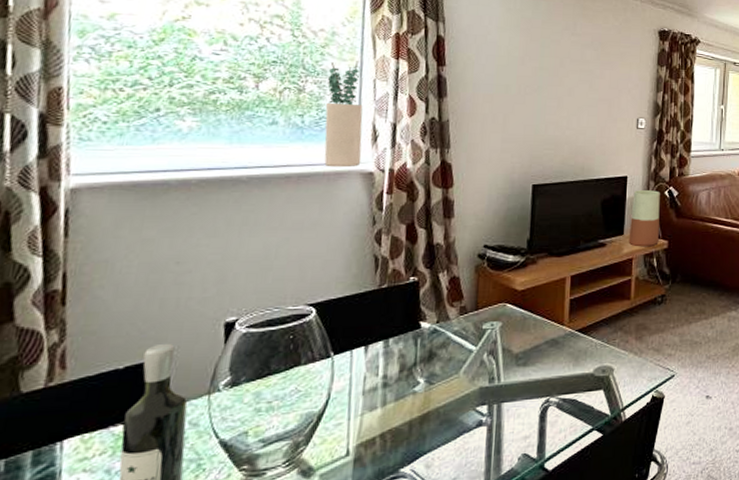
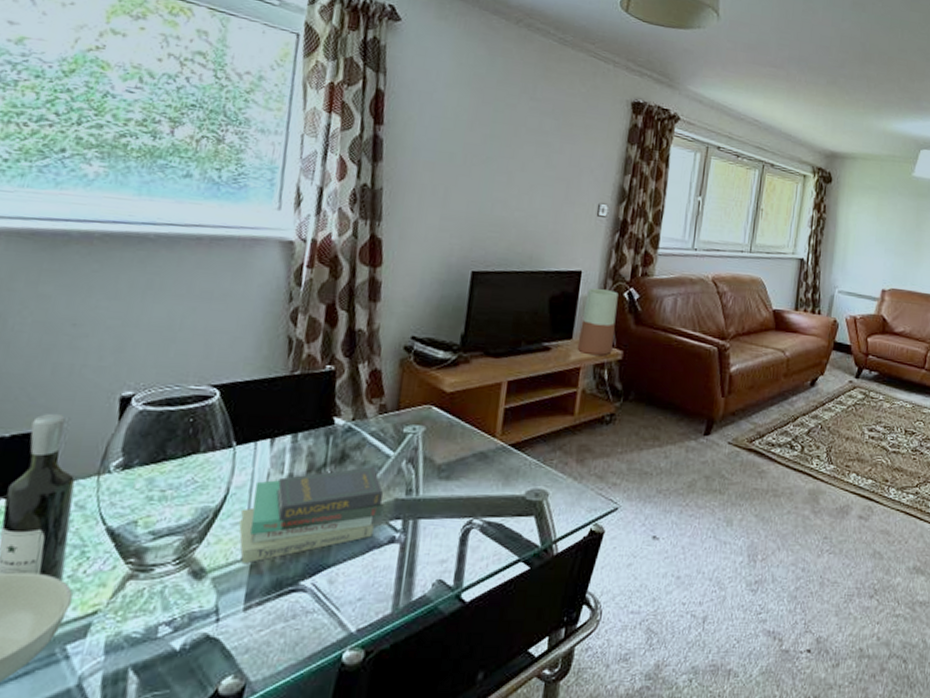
vase: present [324,61,363,168] -> none [240,111,289,234]
books: none [341,362,469,460] -> present [239,467,383,564]

